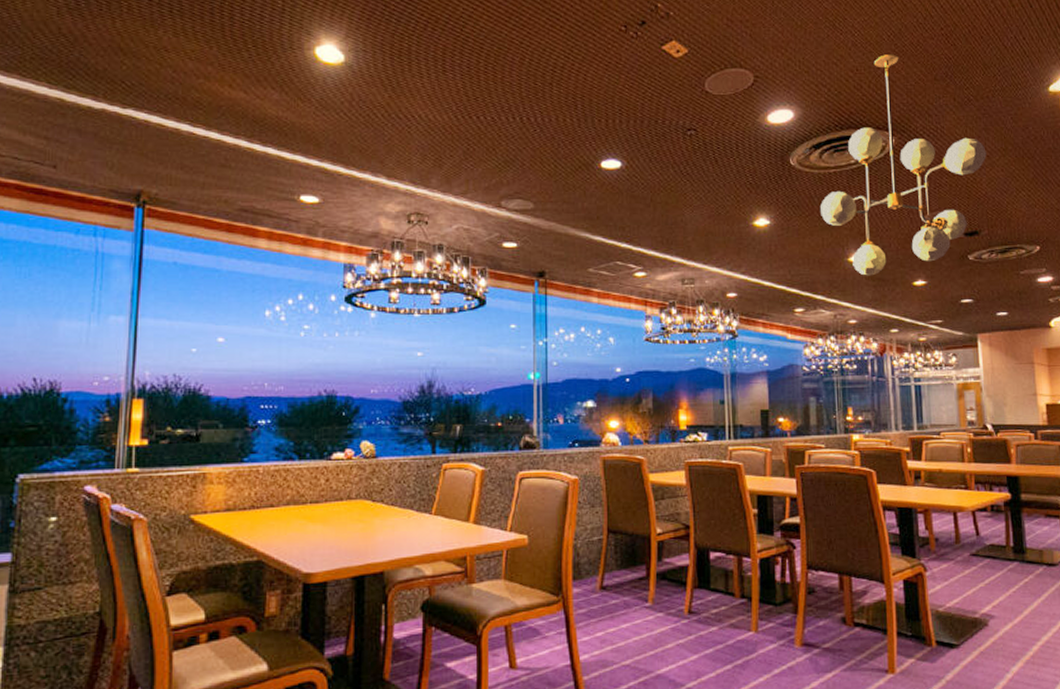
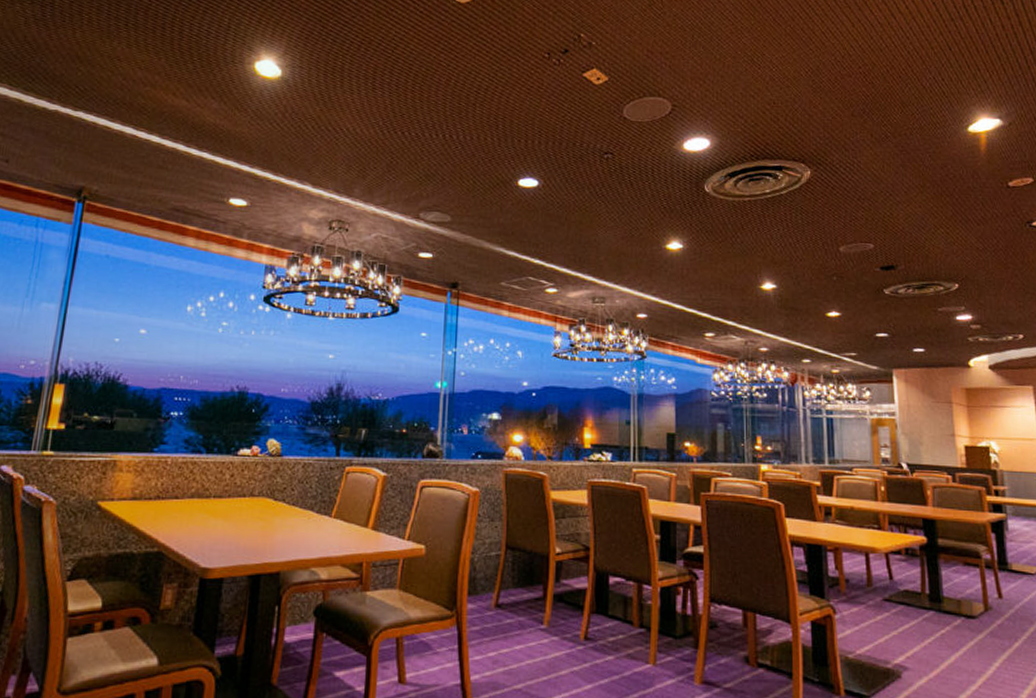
chandelier: present [821,53,986,276] -> none [734,89,904,305]

